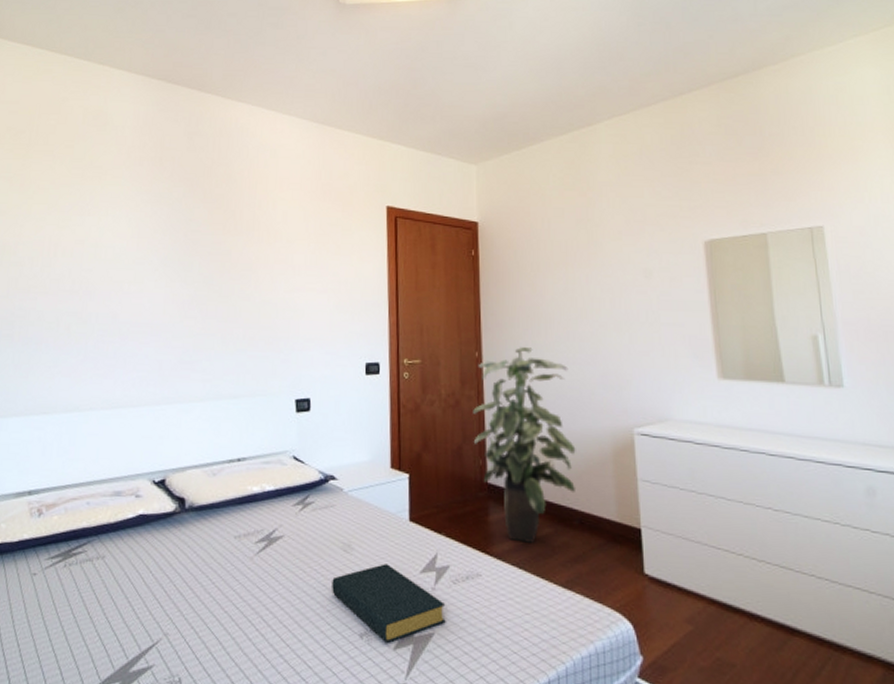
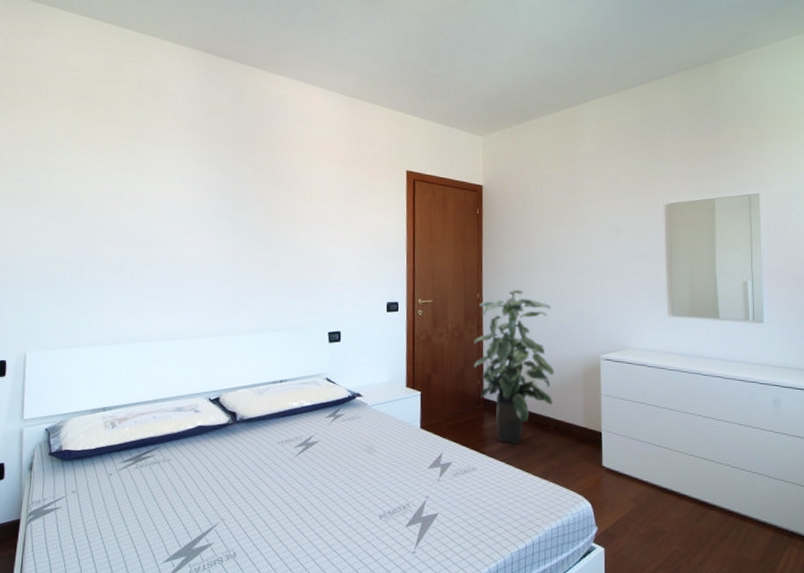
hardback book: present [332,564,446,643] -> none [357,462,448,522]

